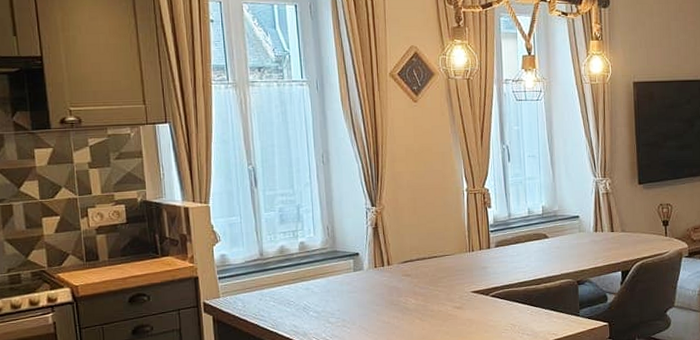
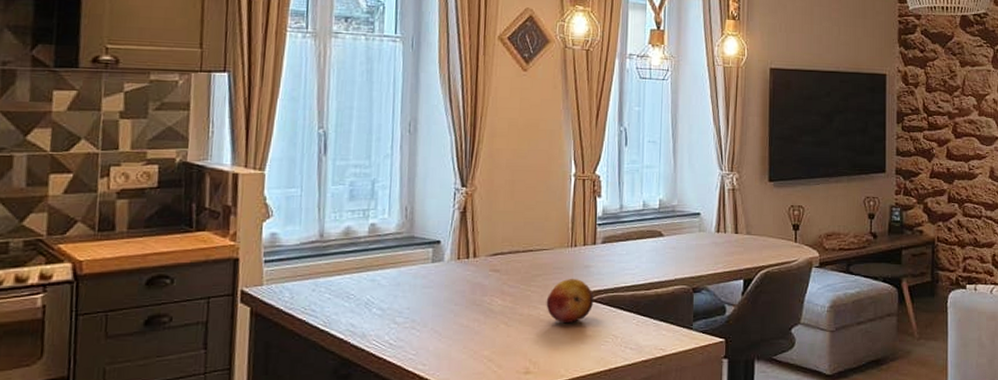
fruit: none [452,278,493,317] -> present [546,278,594,324]

